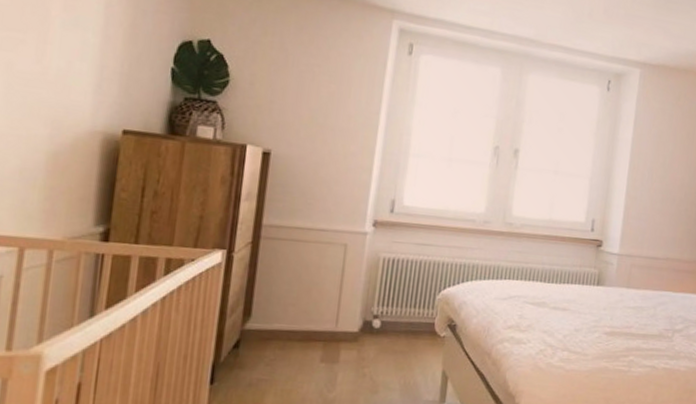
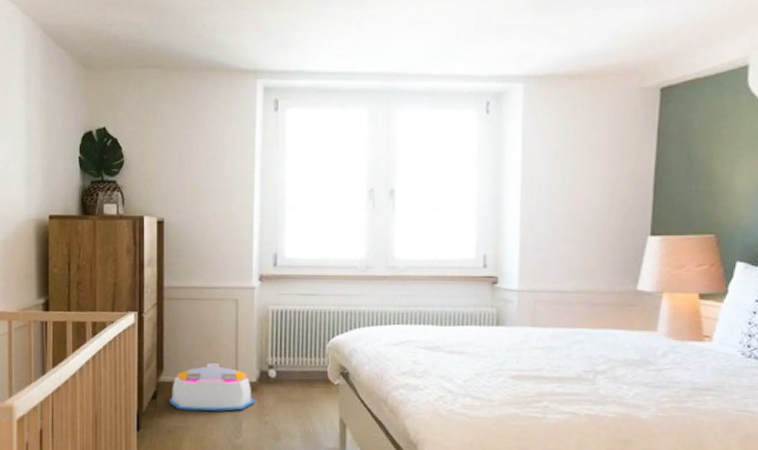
storage bin: none [254,310,355,363] -> present [169,363,255,412]

